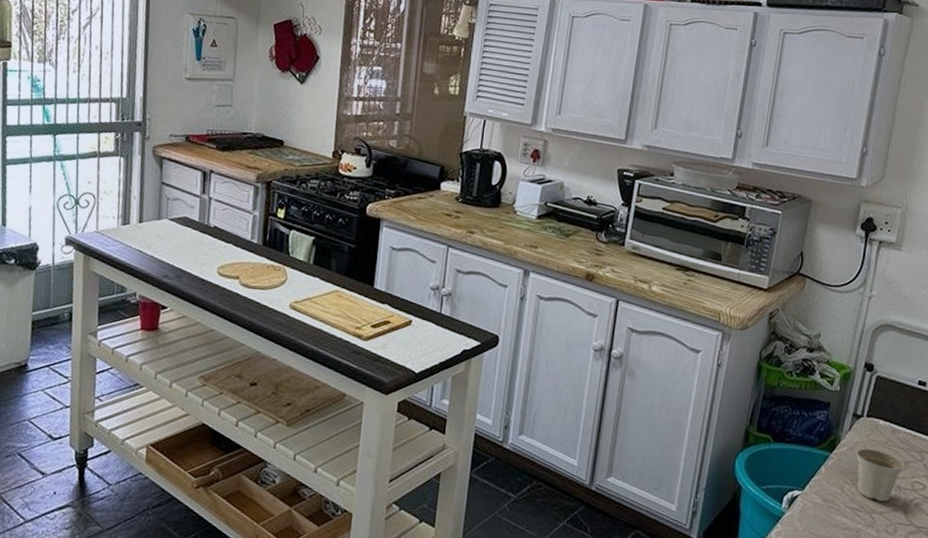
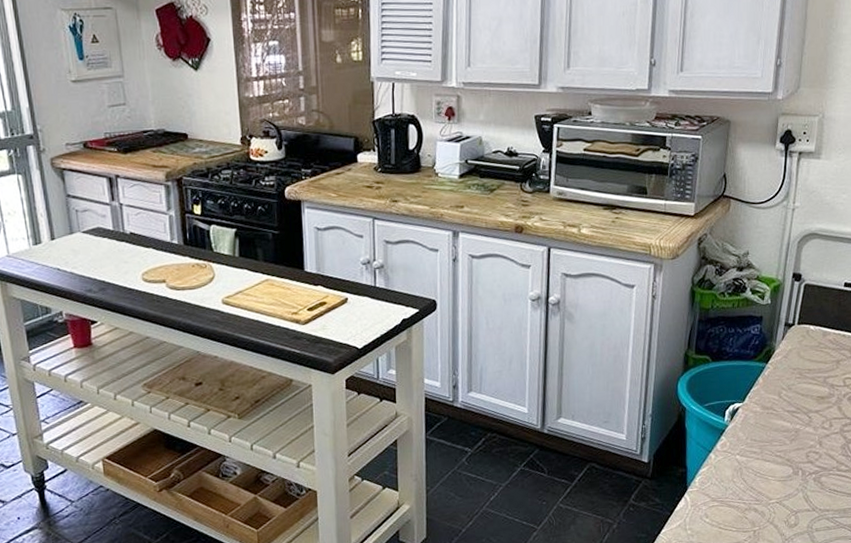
flower pot: present [855,448,905,501] -> none [790,353,836,401]

